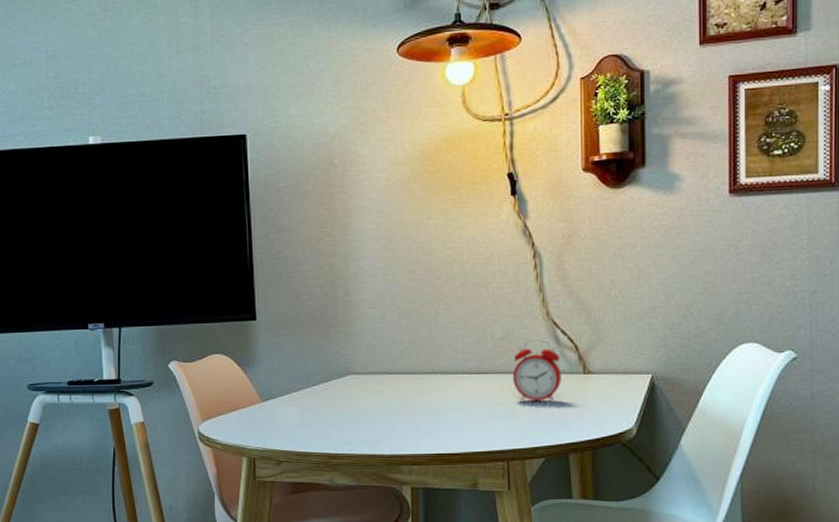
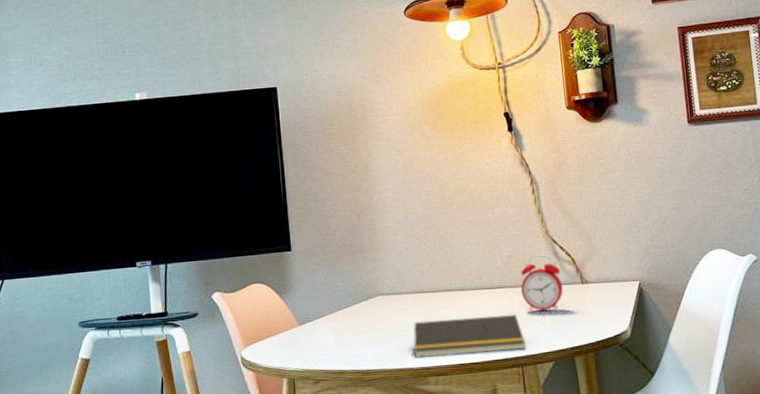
notepad: none [387,403,514,445] -> present [413,314,527,359]

